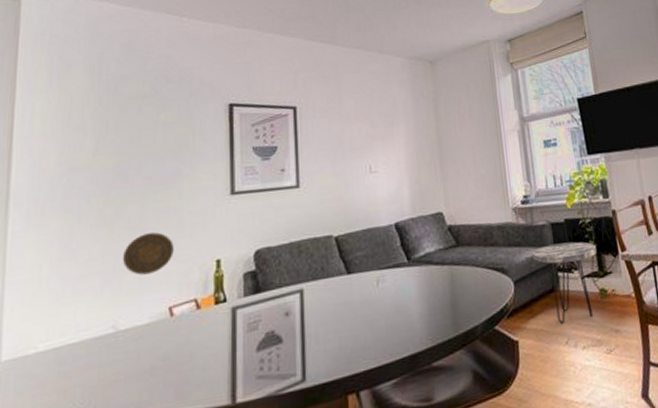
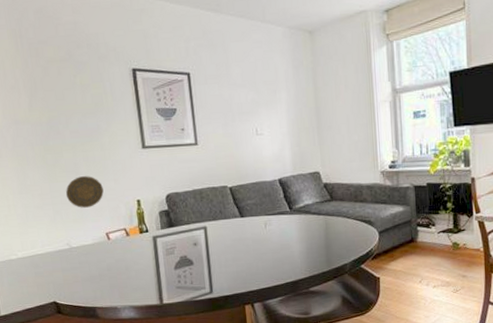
side table: present [532,241,597,324] -> none [396,202,453,267]

